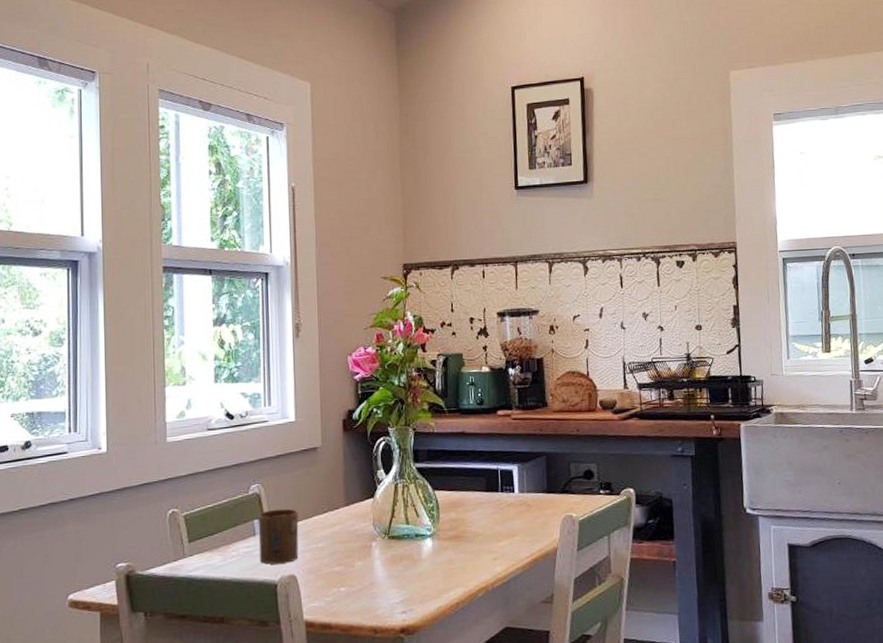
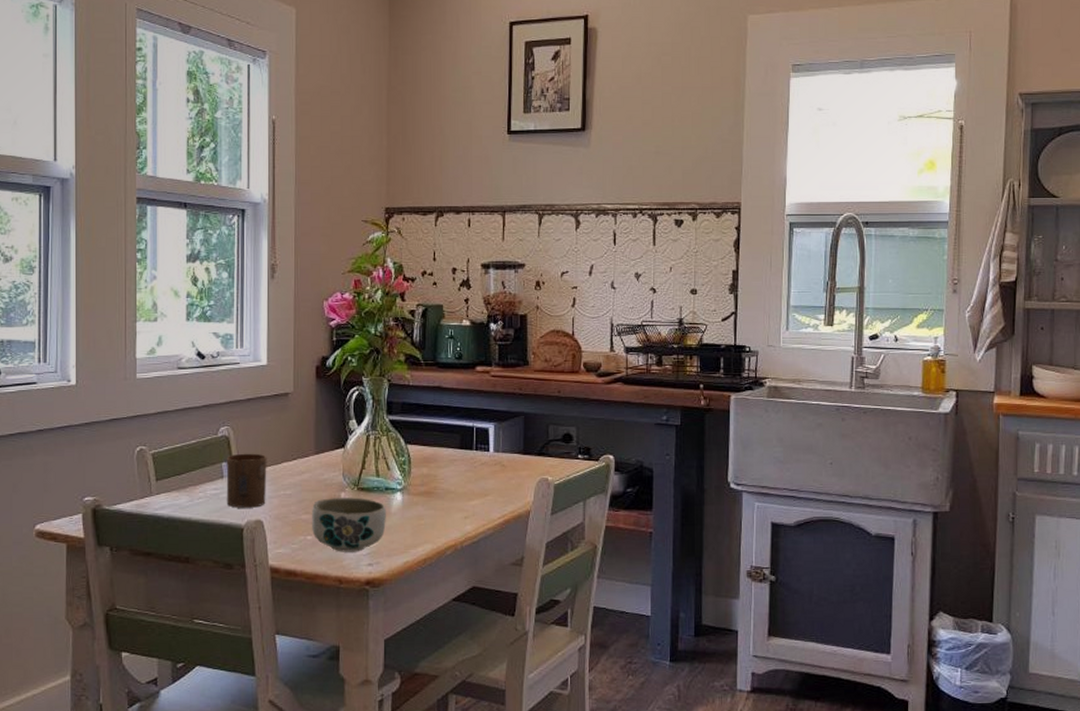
bowl: none [344,546,418,602] -> present [312,497,387,552]

